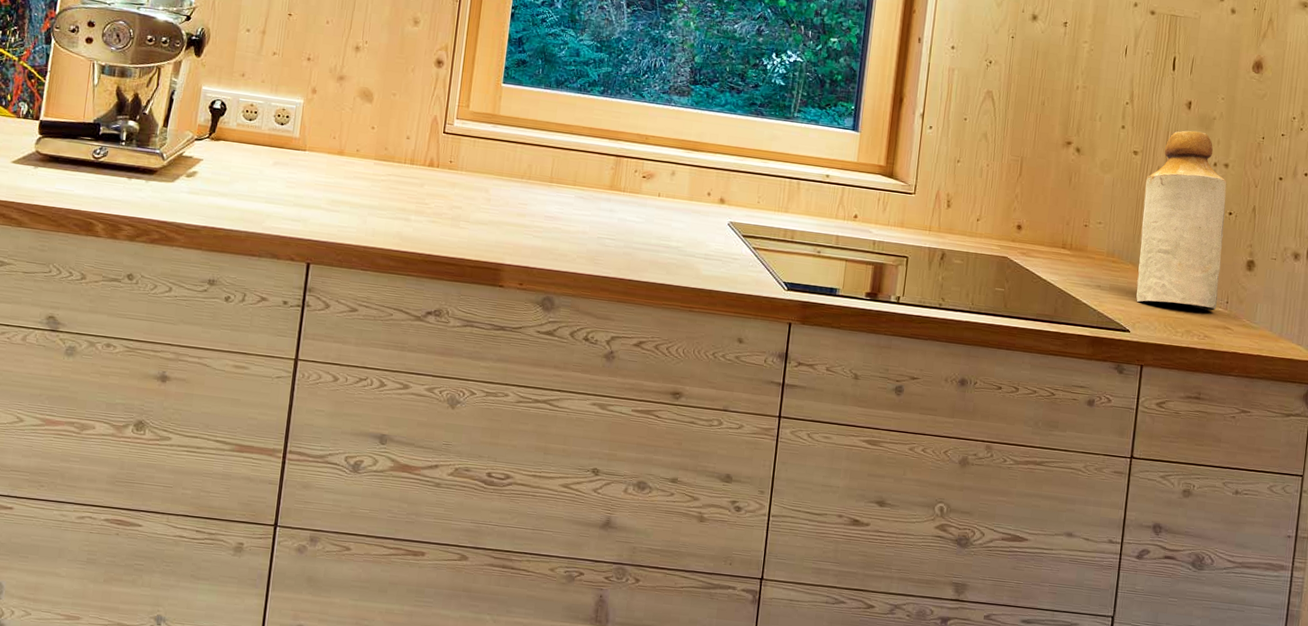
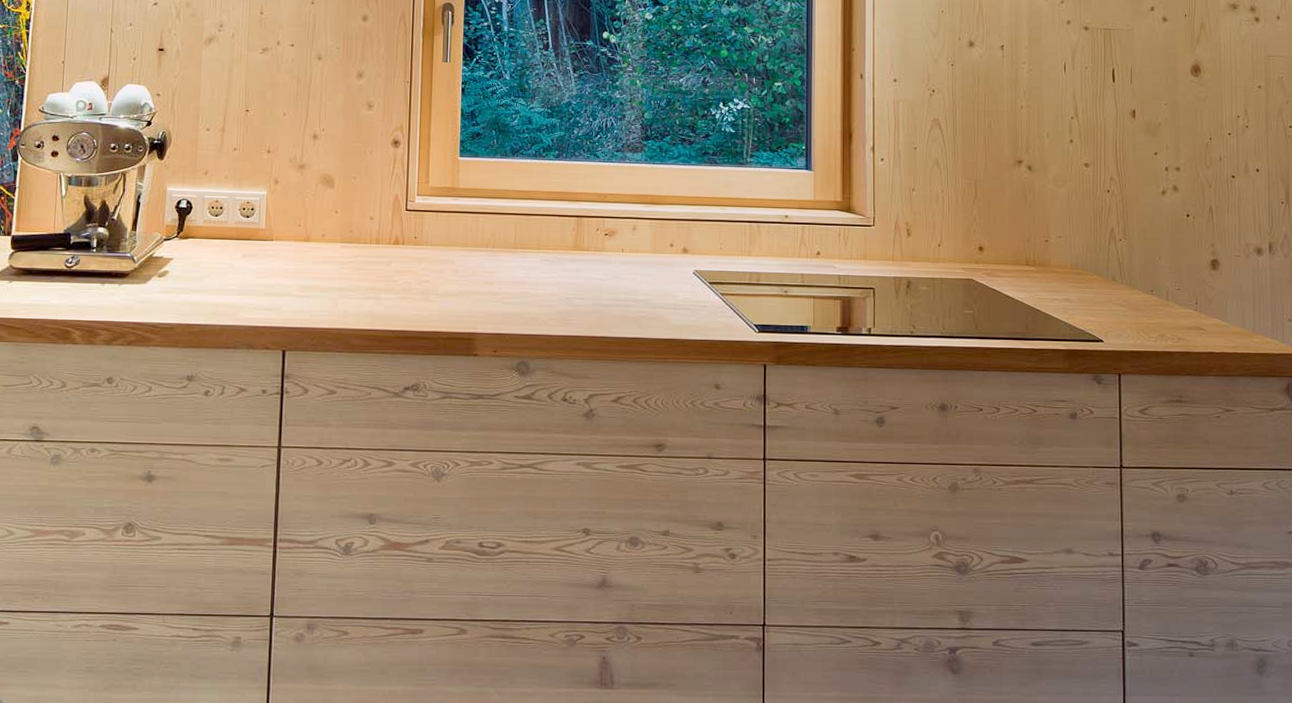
bottle: present [1136,130,1227,311] -> none [1100,138,1186,313]

